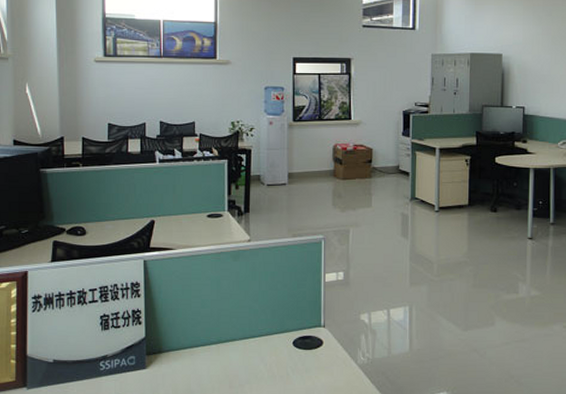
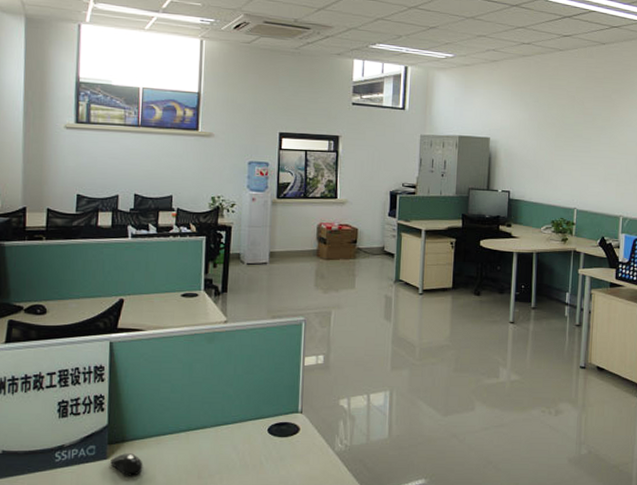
computer mouse: none [149,363,179,385] -> present [110,453,143,476]

